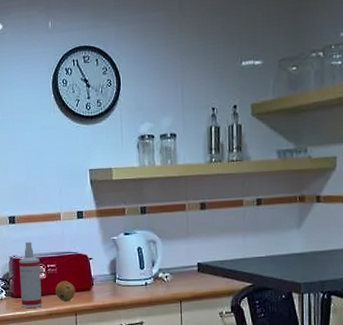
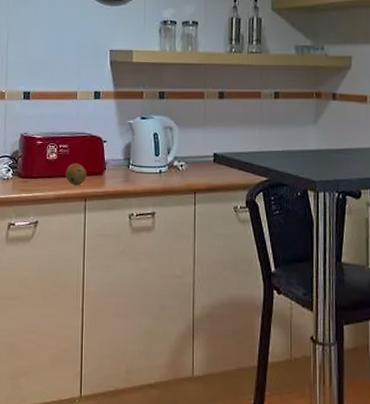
spray bottle: present [19,242,42,308] -> none [28,119,52,190]

